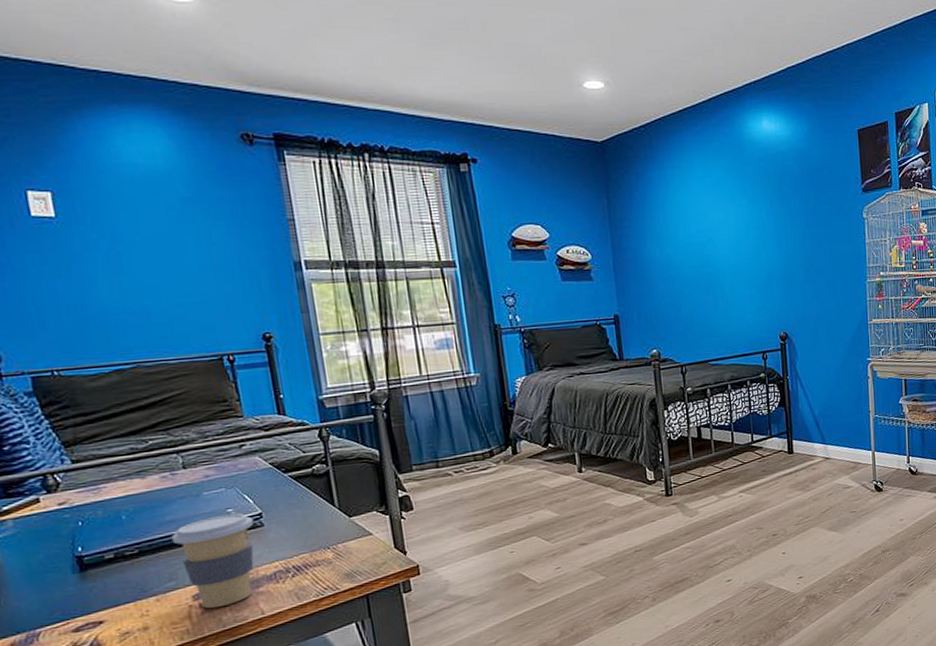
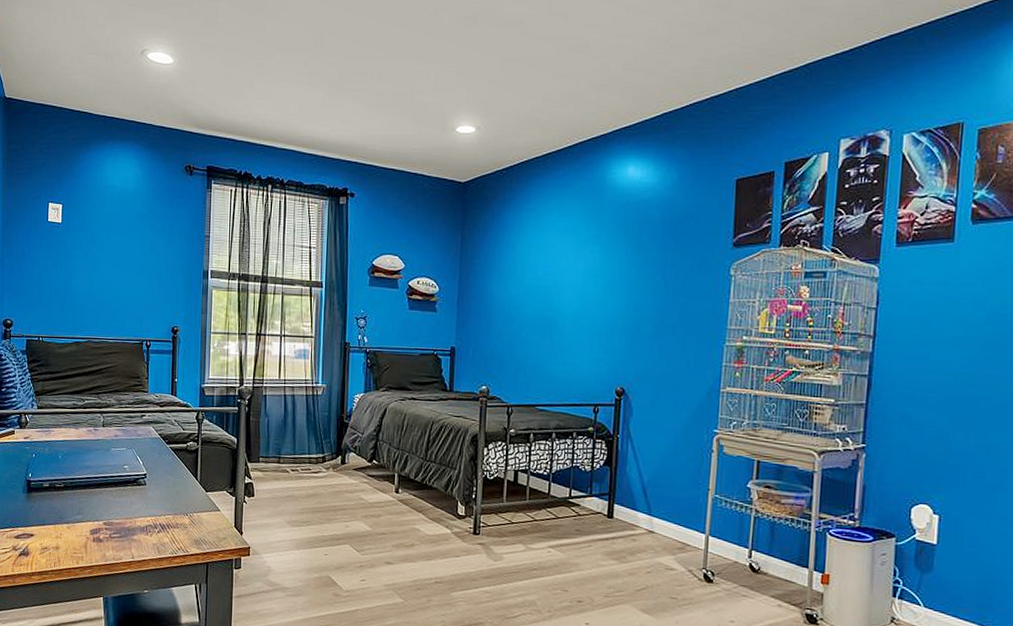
coffee cup: present [171,513,254,609] -> none [85,469,140,545]

